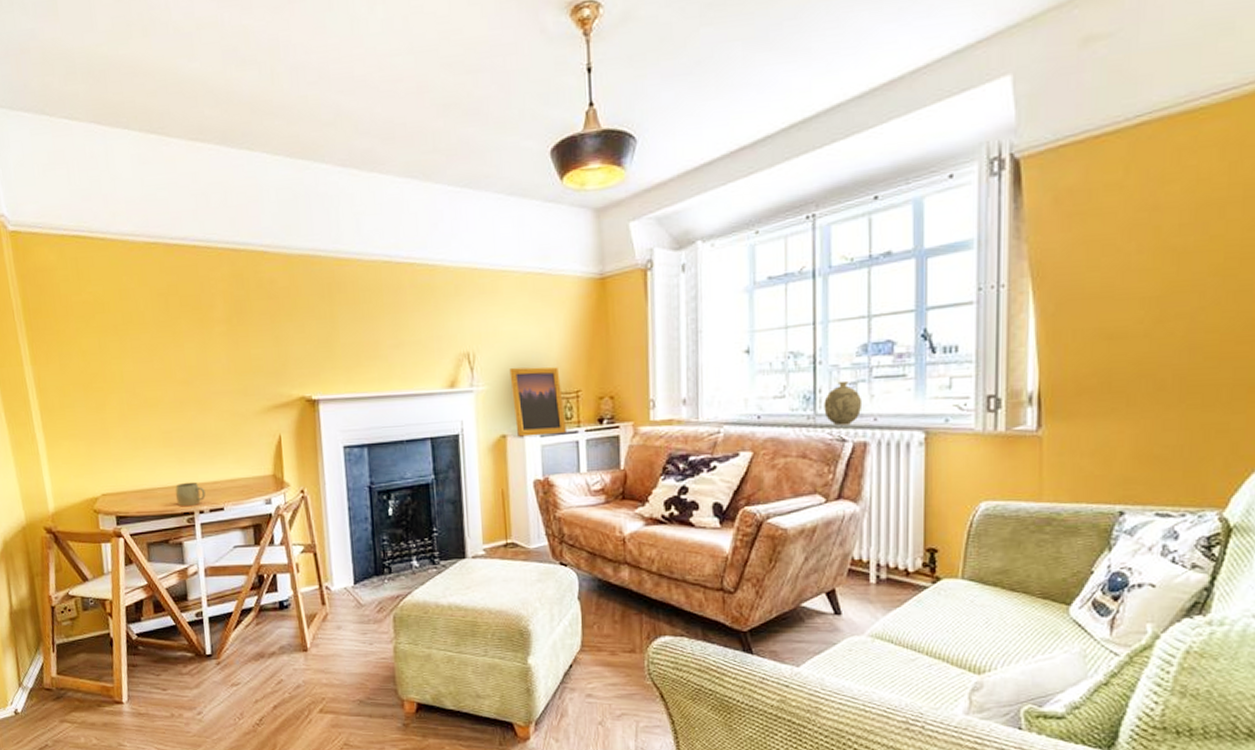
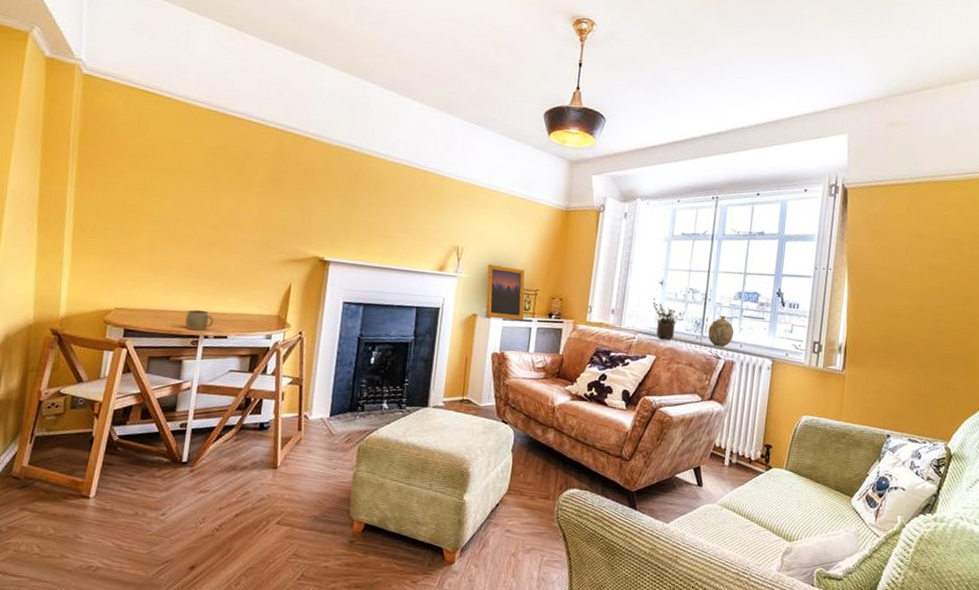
potted plant: none [739,374,782,430] -> present [653,298,682,341]

